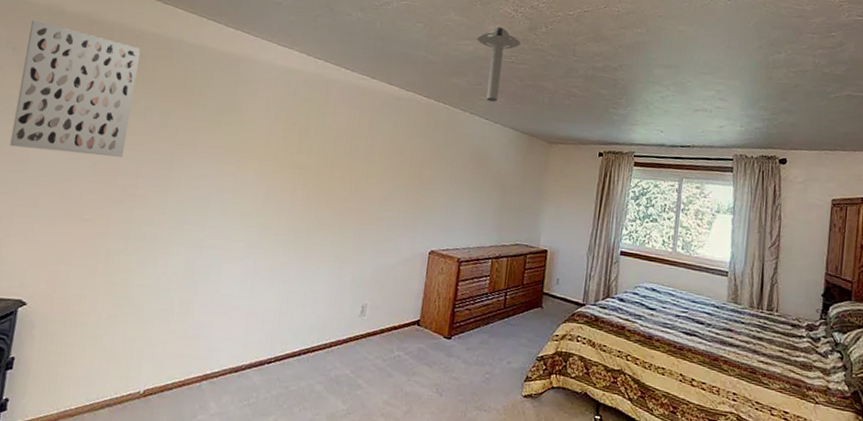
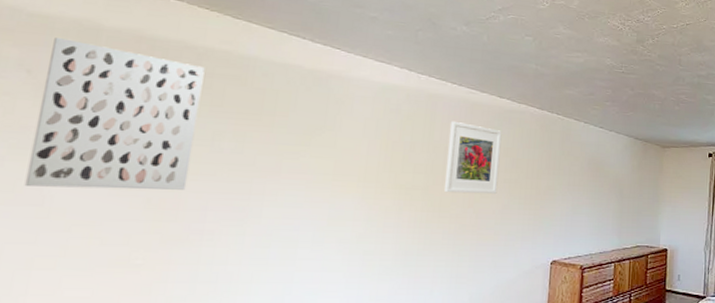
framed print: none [334,106,390,181] -> present [445,121,502,195]
ceiling light: present [476,27,521,102] -> none [587,39,630,111]

